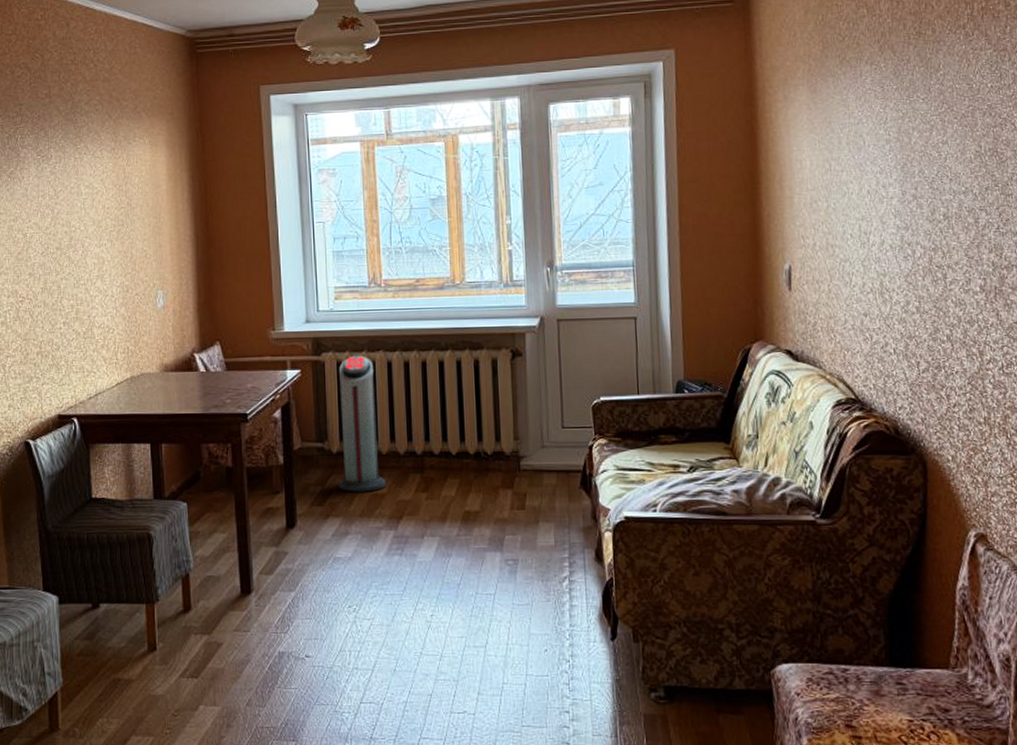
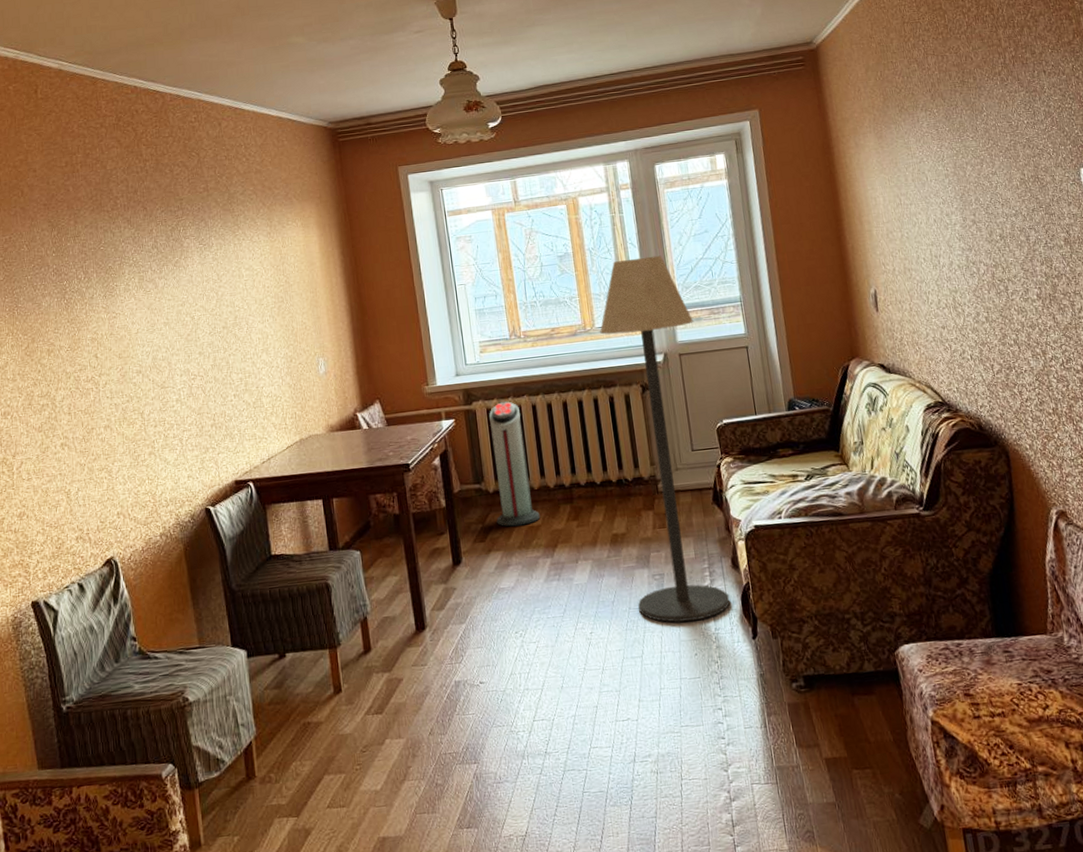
floor lamp: none [470,207,590,615] -> present [600,255,730,623]

